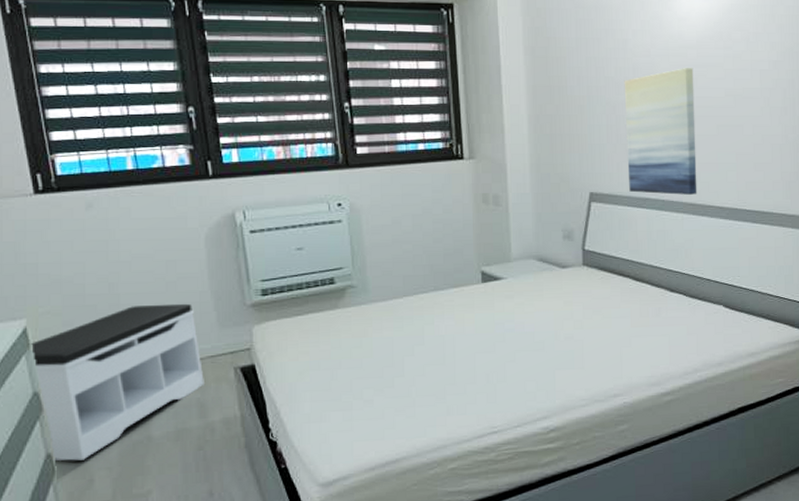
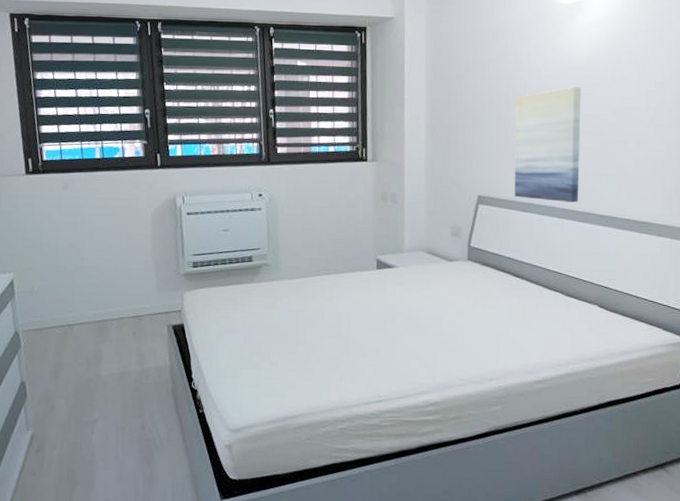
bench: present [28,303,204,461] -> none [14,268,144,390]

